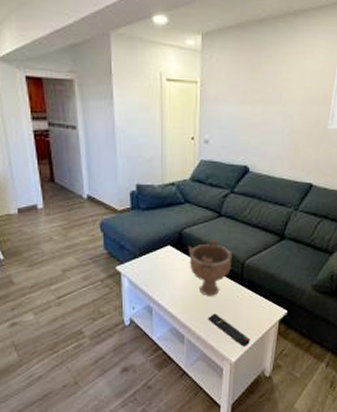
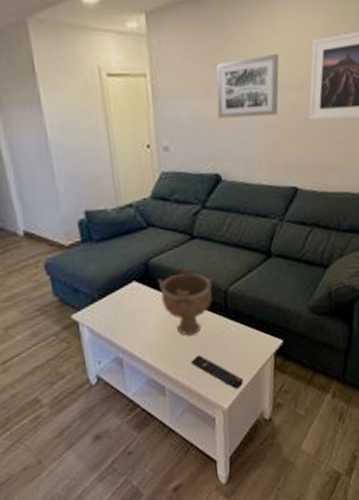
wall art: none [251,74,307,123] -> present [216,54,280,119]

